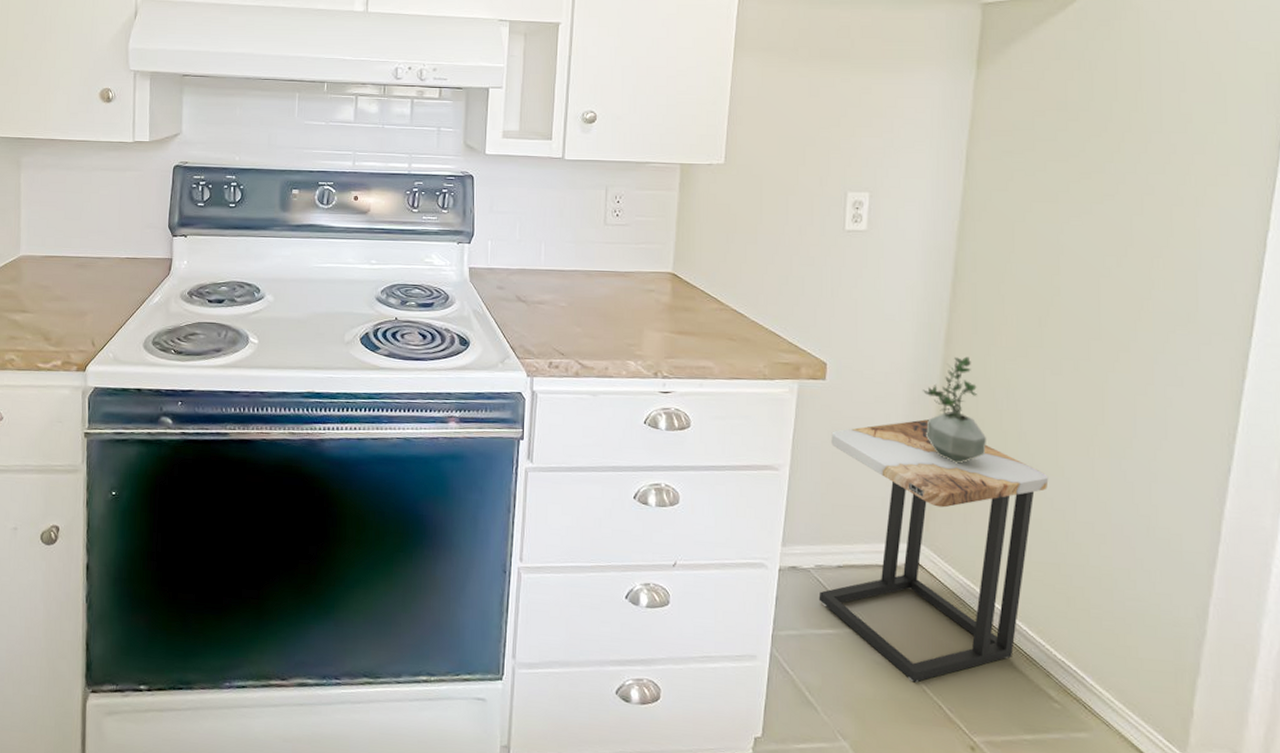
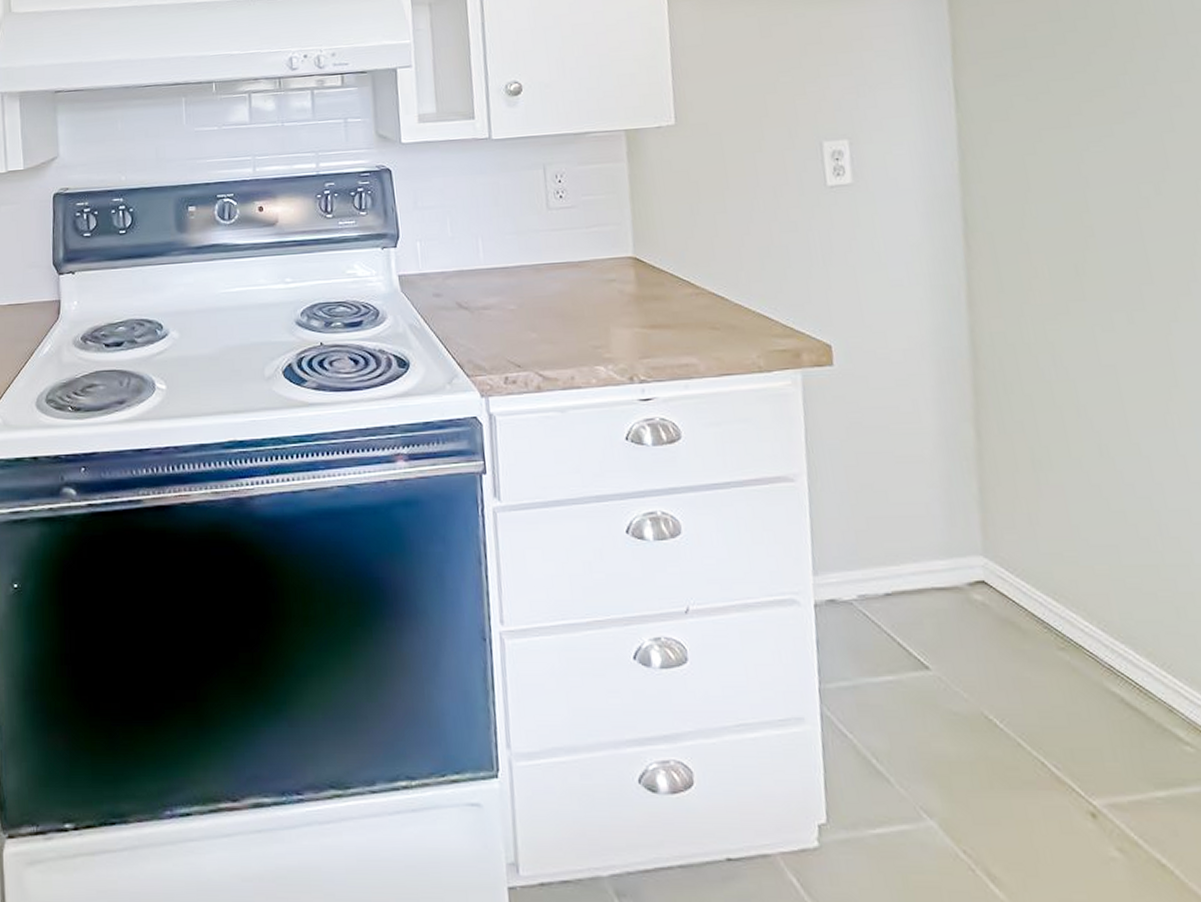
side table: present [818,419,1049,683] -> none [850,401,1125,735]
potted plant: present [922,356,987,464] -> none [950,320,1041,452]

